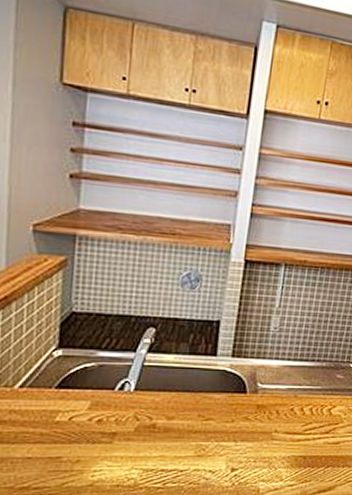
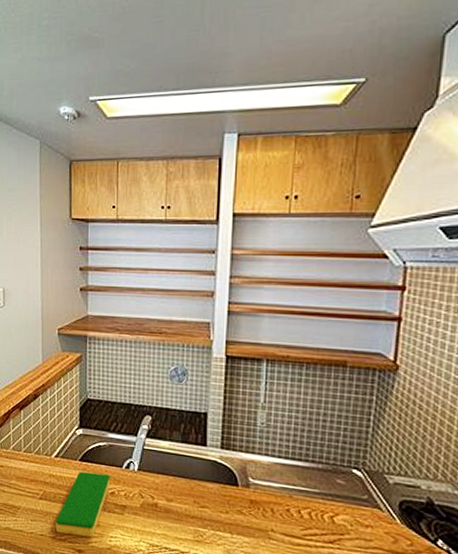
dish sponge: none [14,400,98,480] -> present [55,471,110,538]

